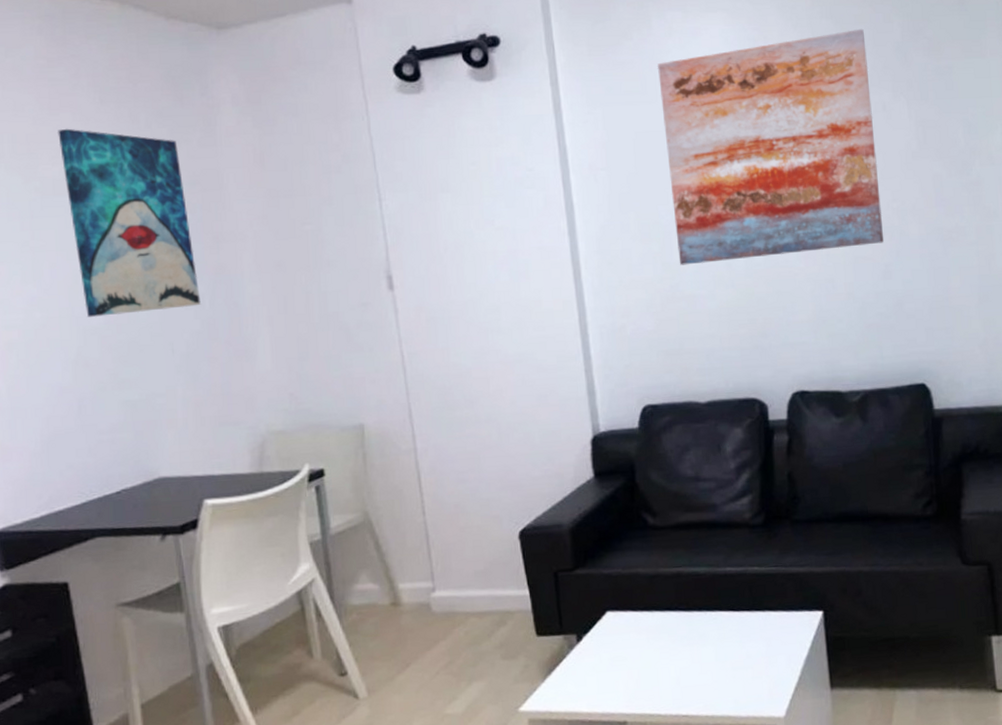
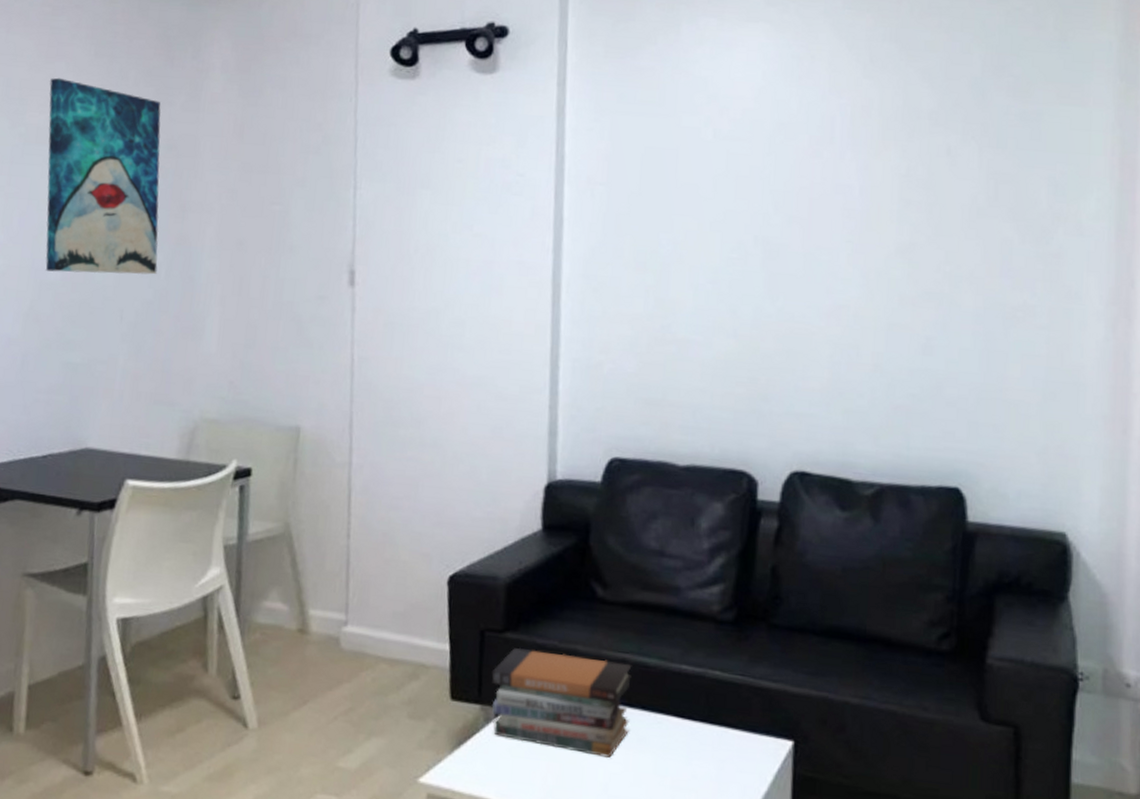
book stack: none [568,575,691,658] -> present [491,647,632,759]
wall art: present [657,28,885,265] -> none [675,57,935,312]

